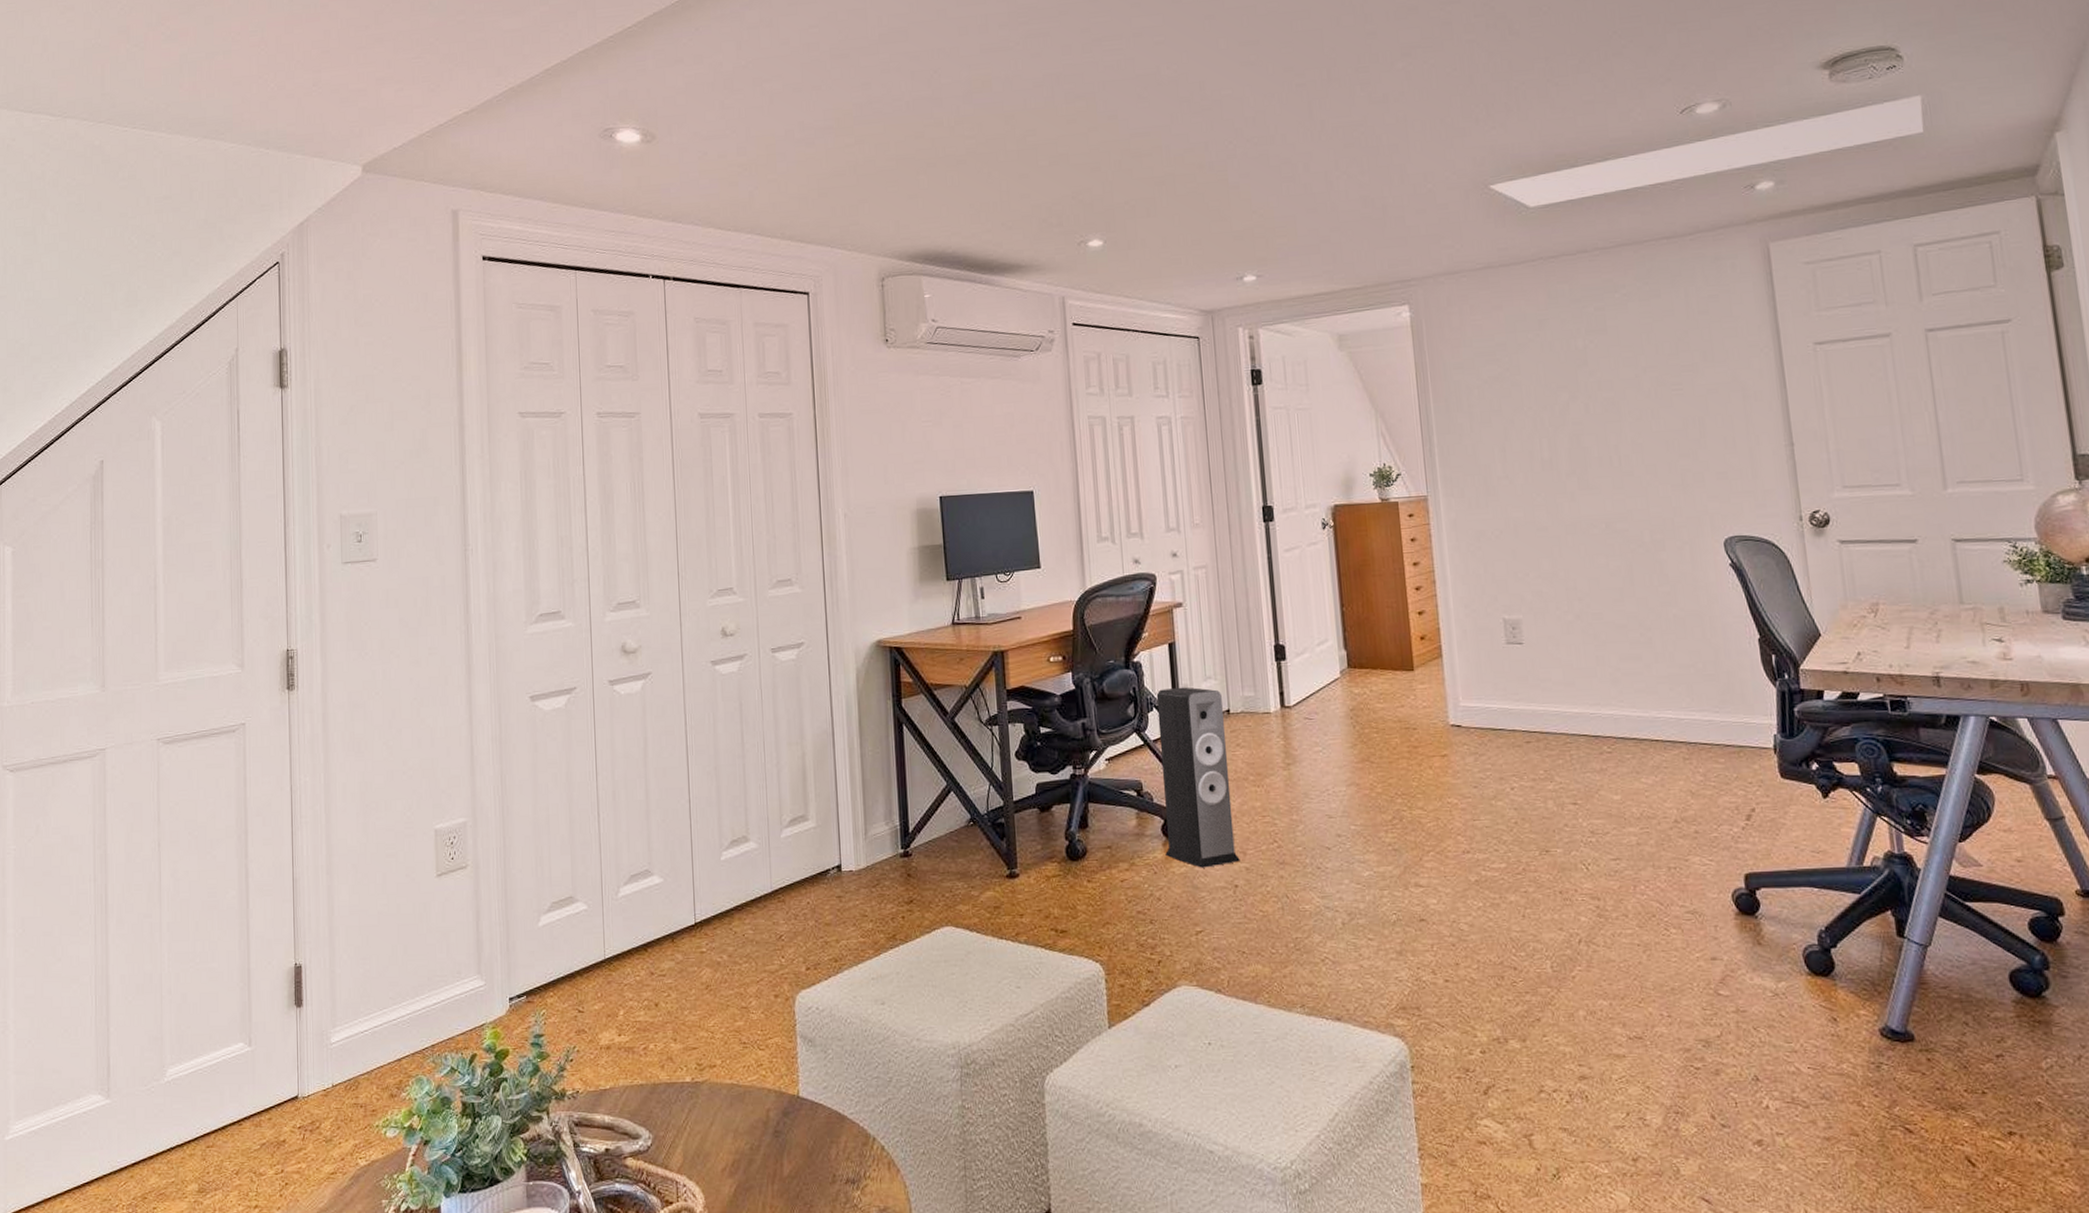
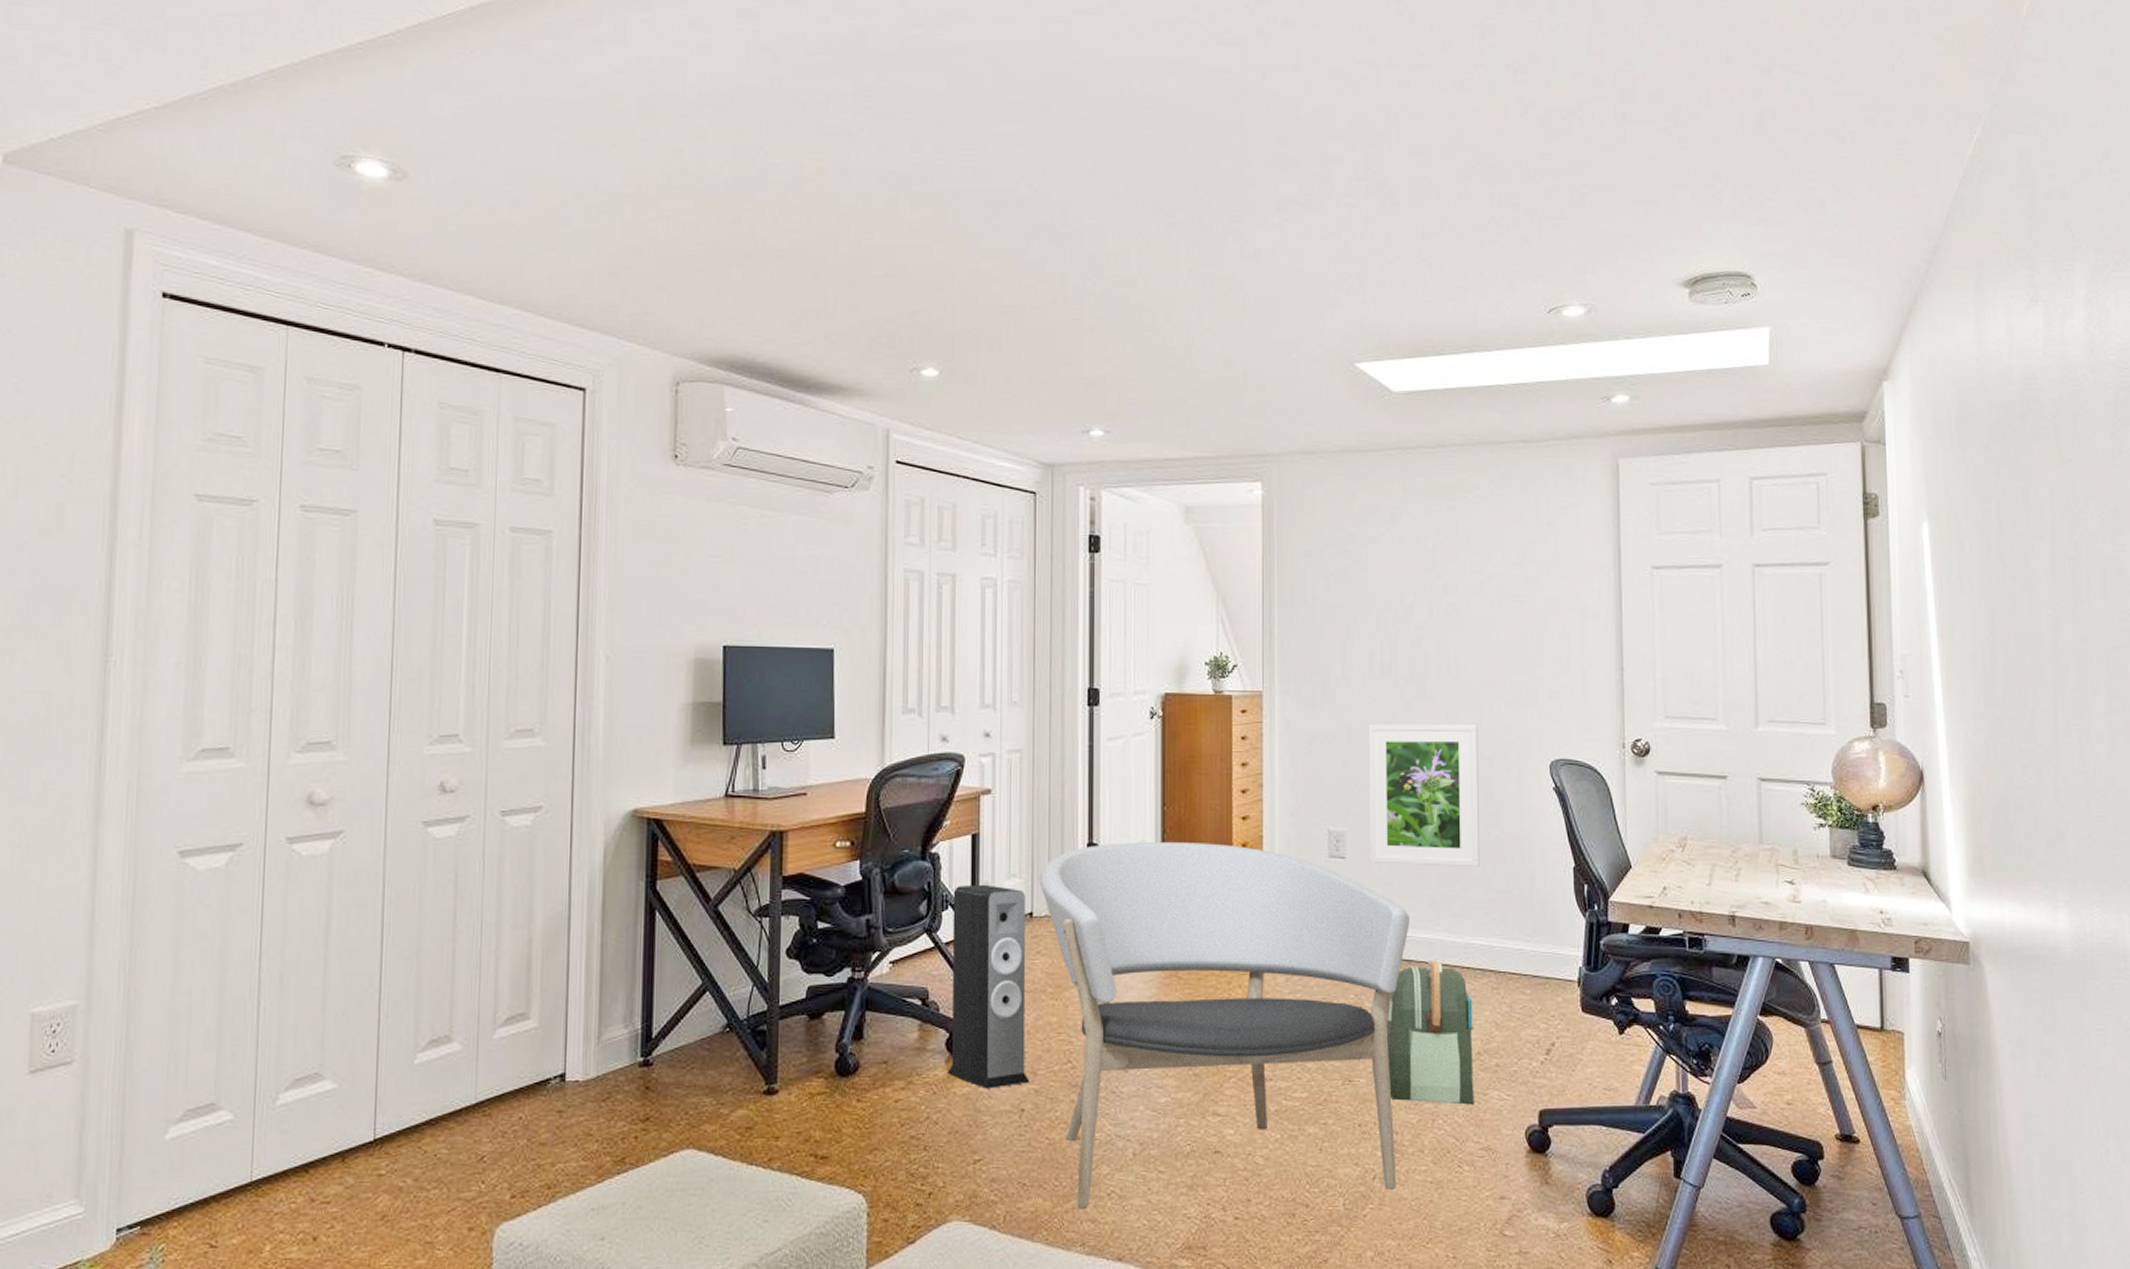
armchair: none [1232,637,1604,975] -> present [1039,841,1409,1210]
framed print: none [1534,508,1660,647] -> present [1368,723,1480,868]
backpack: none [1567,734,1675,871] -> present [1372,960,1474,1105]

